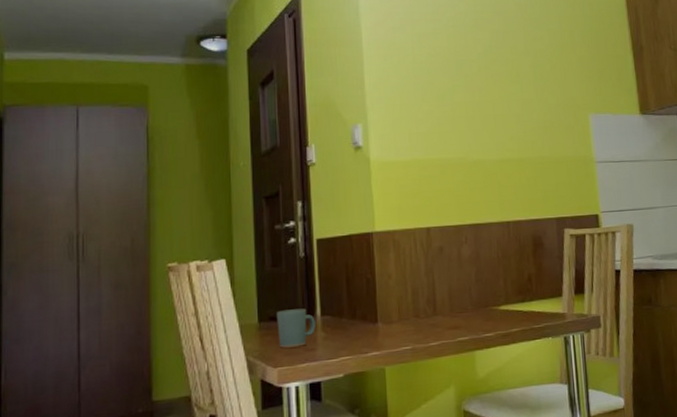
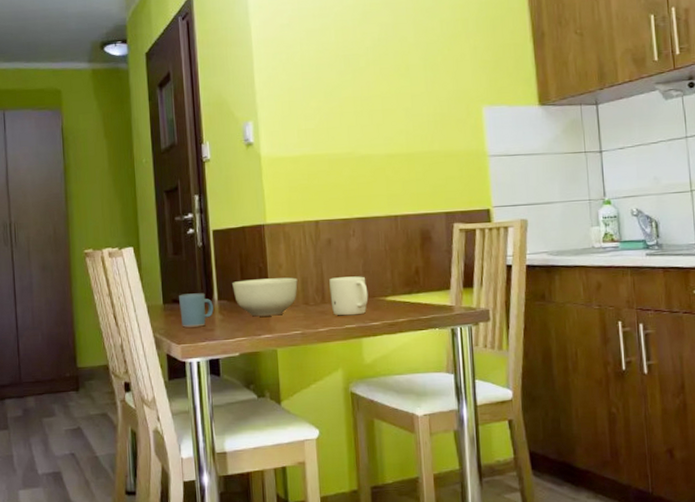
bowl: none [337,288,408,333] -> present [232,277,298,317]
mug: none [440,285,481,328] -> present [328,276,368,316]

